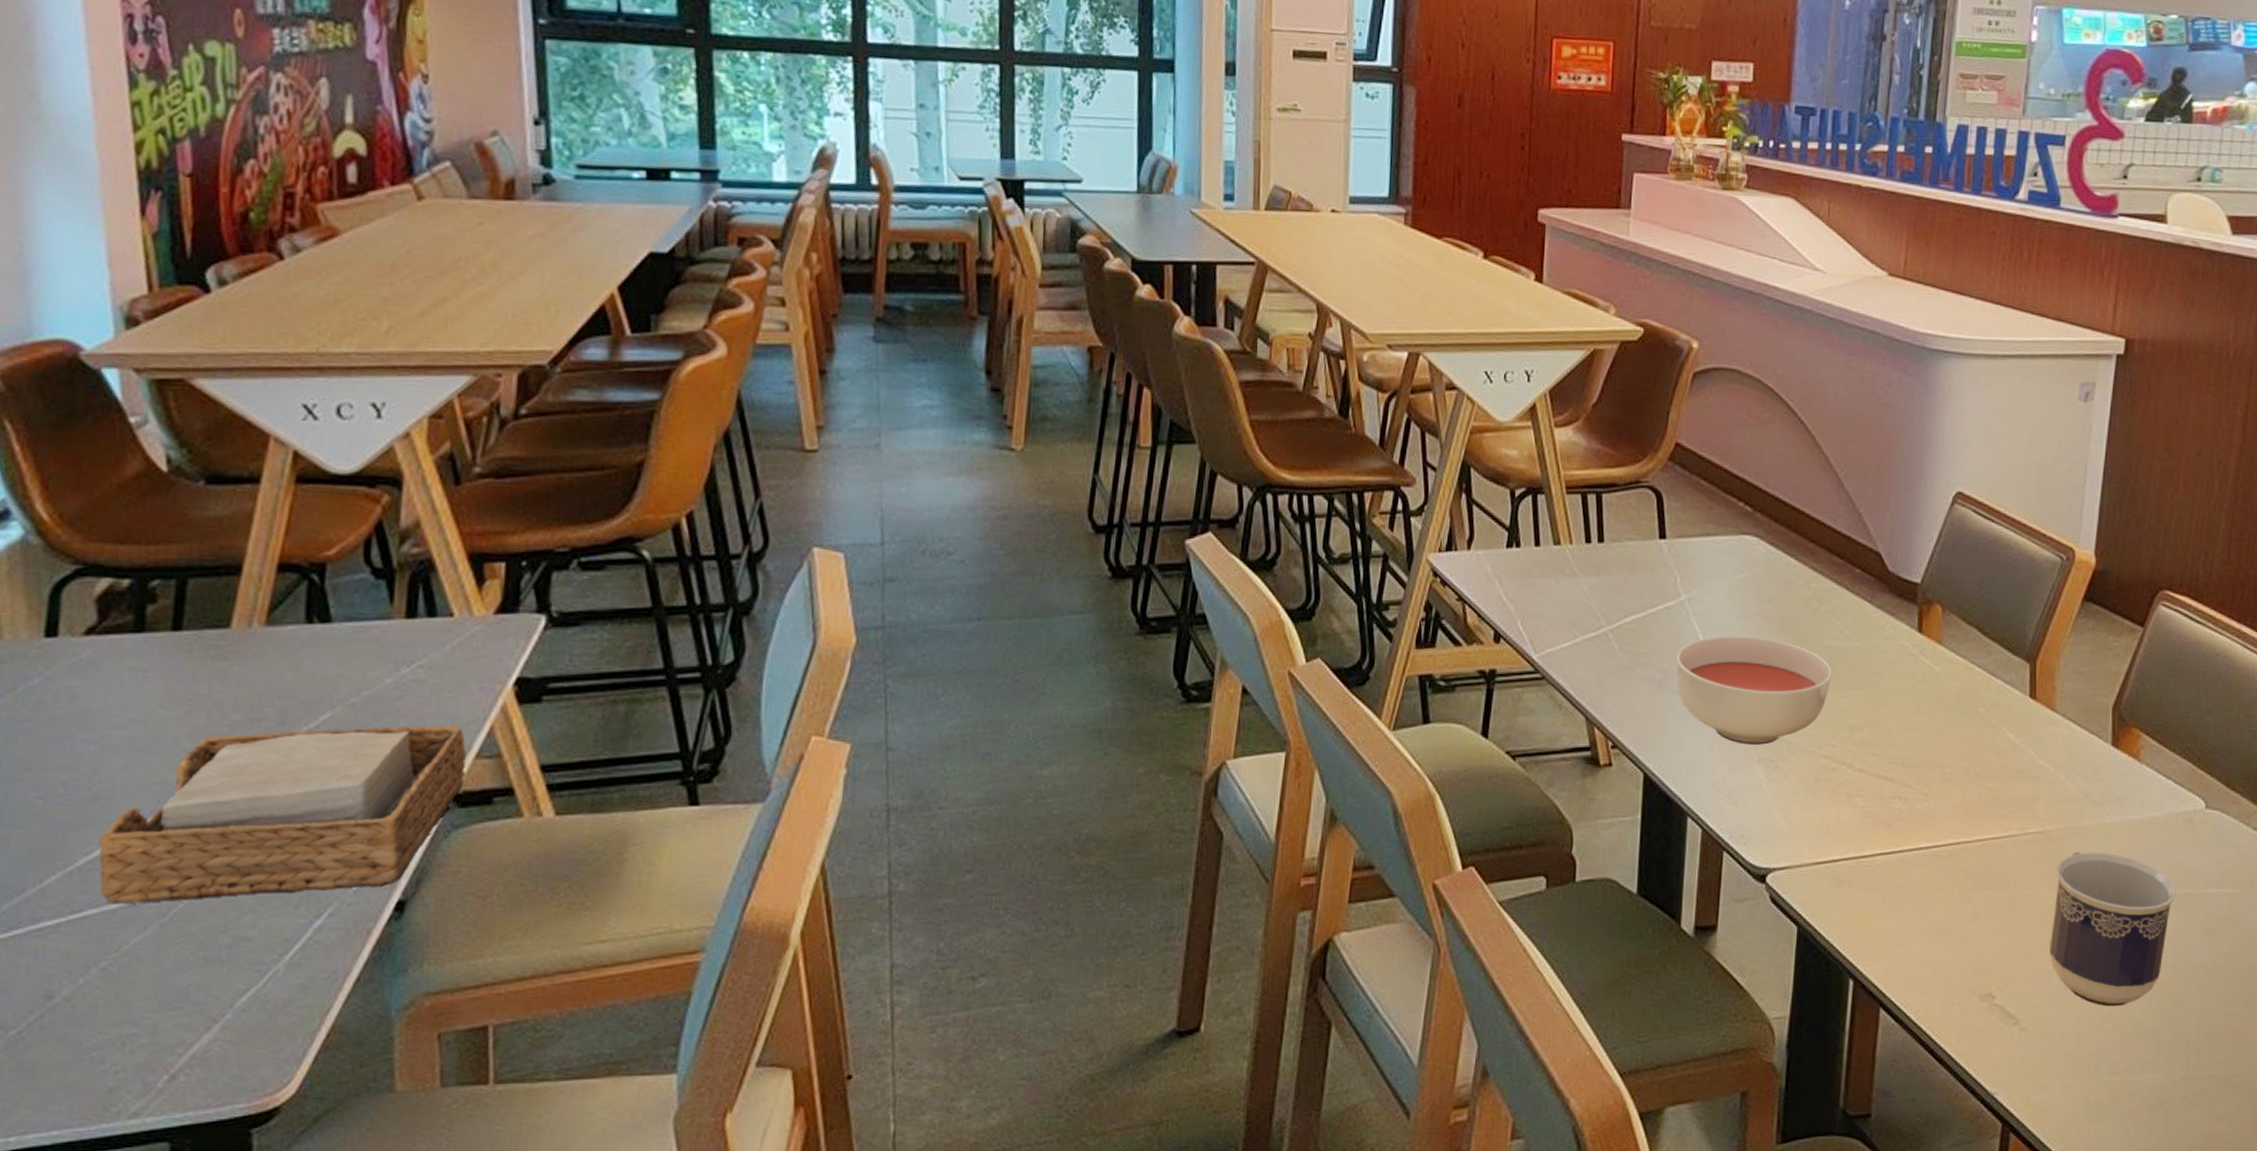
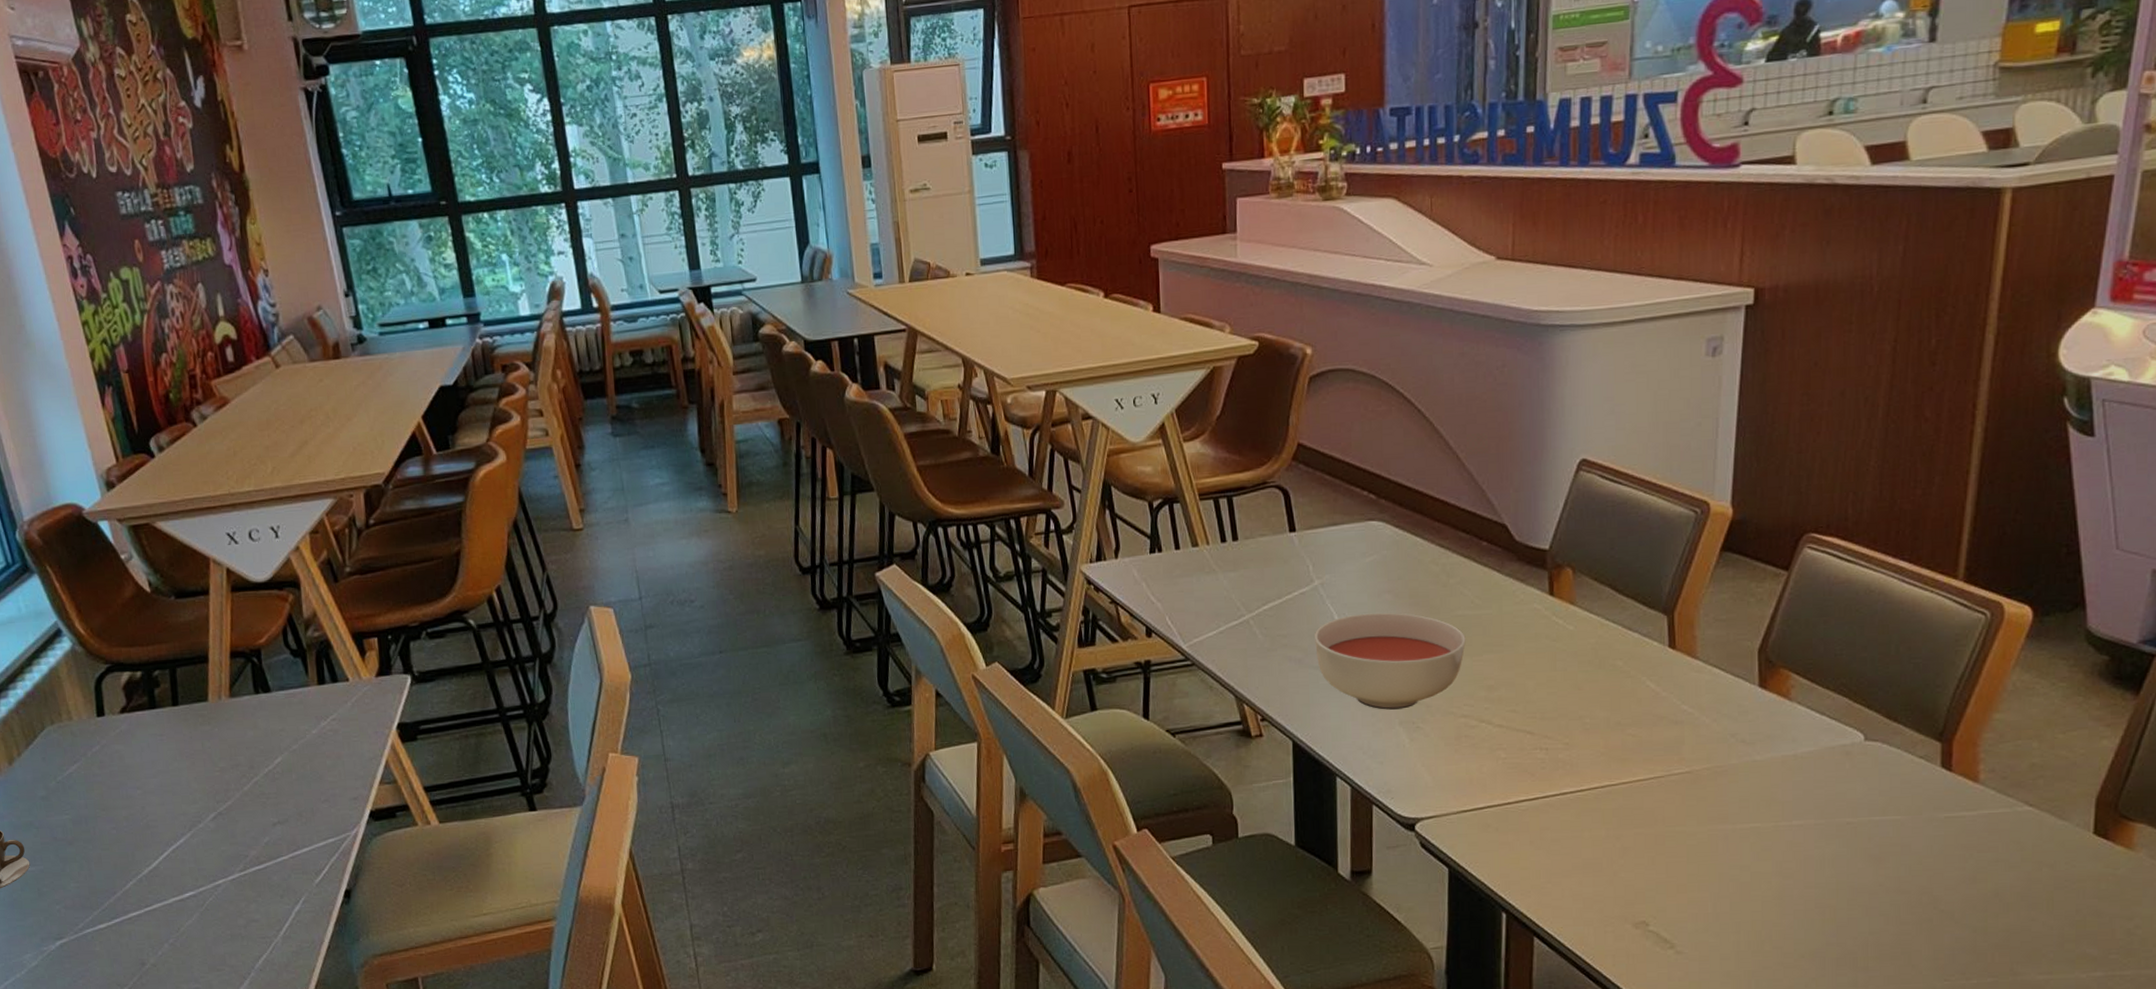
napkin holder: present [99,725,466,903] -> none [154,761,376,899]
cup: present [2049,852,2176,1007] -> none [1703,788,1836,930]

